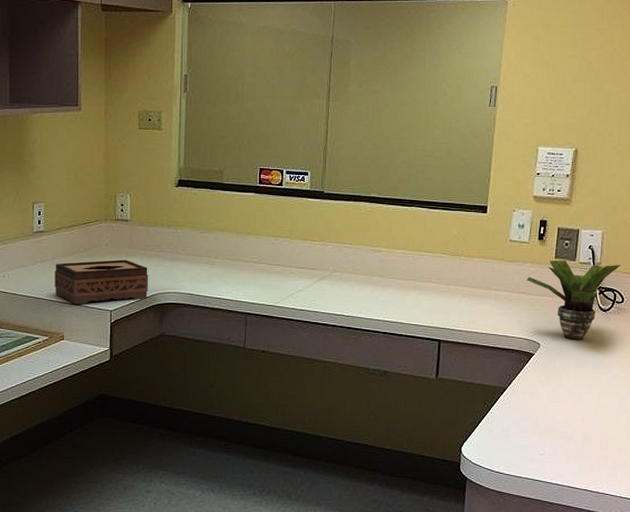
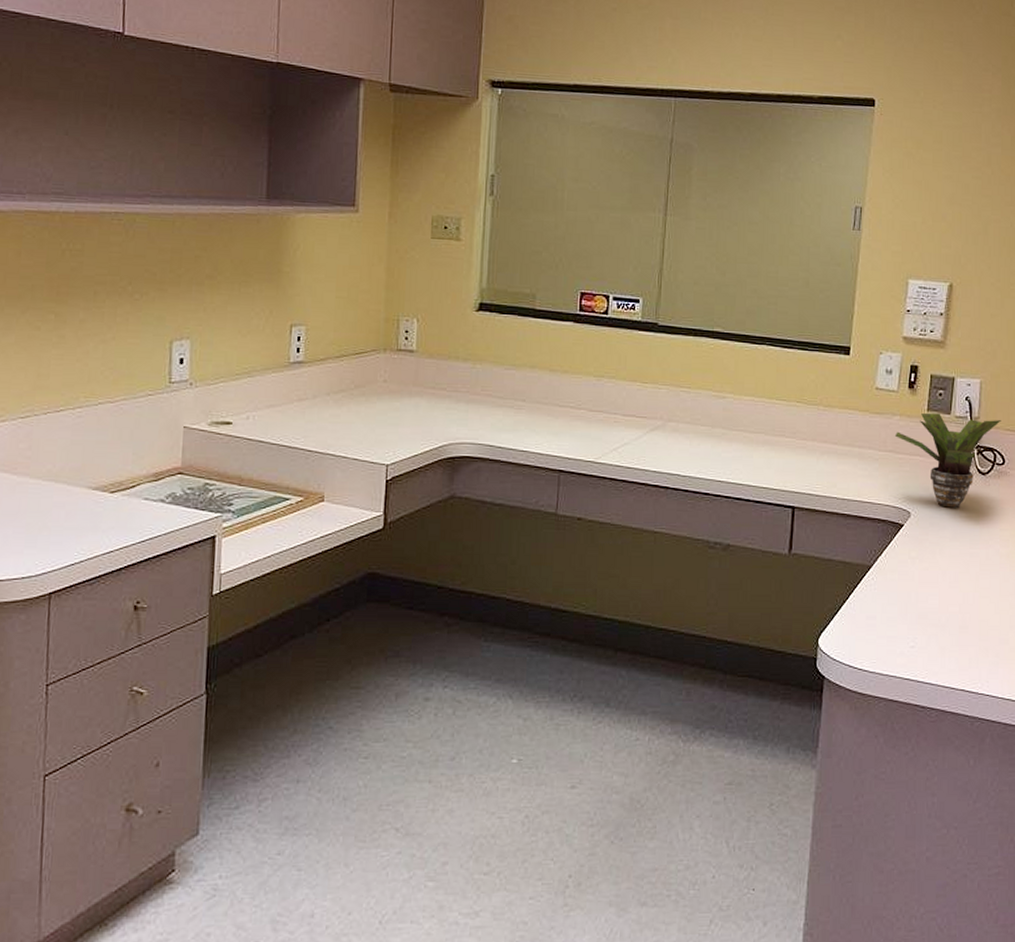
tissue box: present [55,259,149,305] -> none [314,400,438,457]

